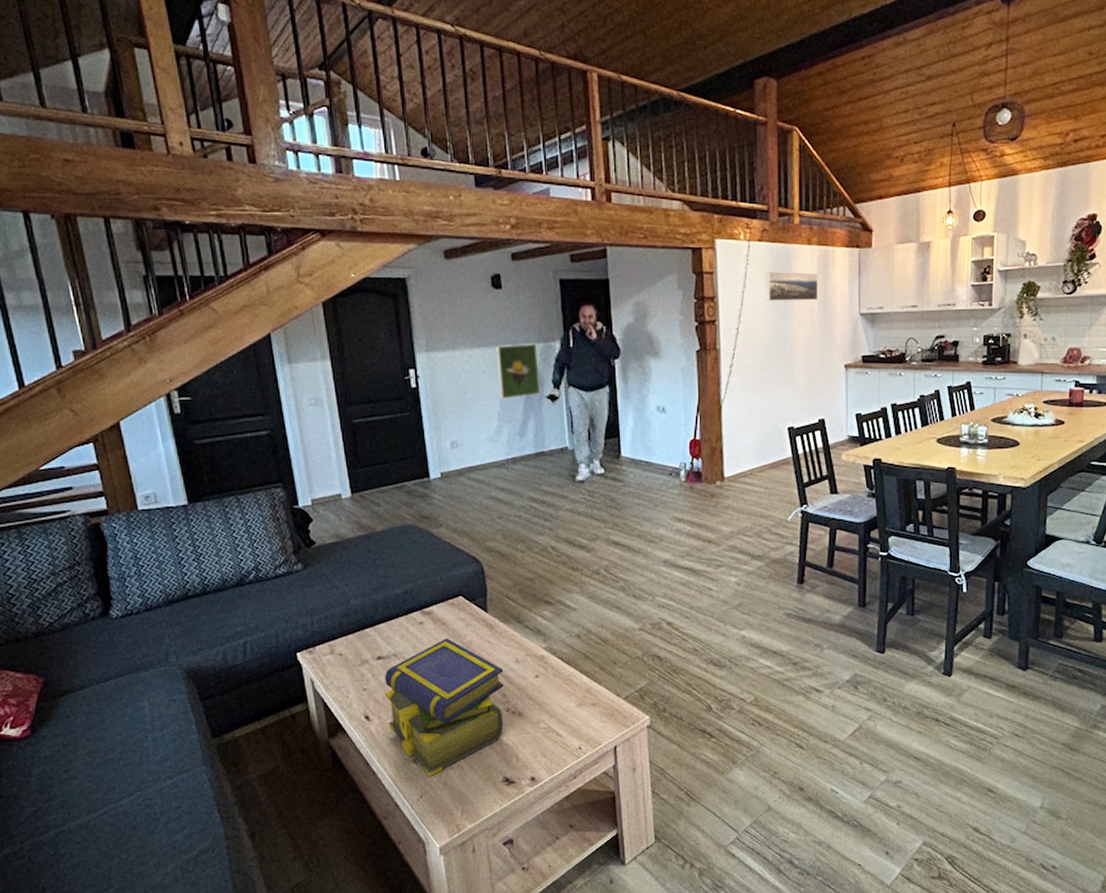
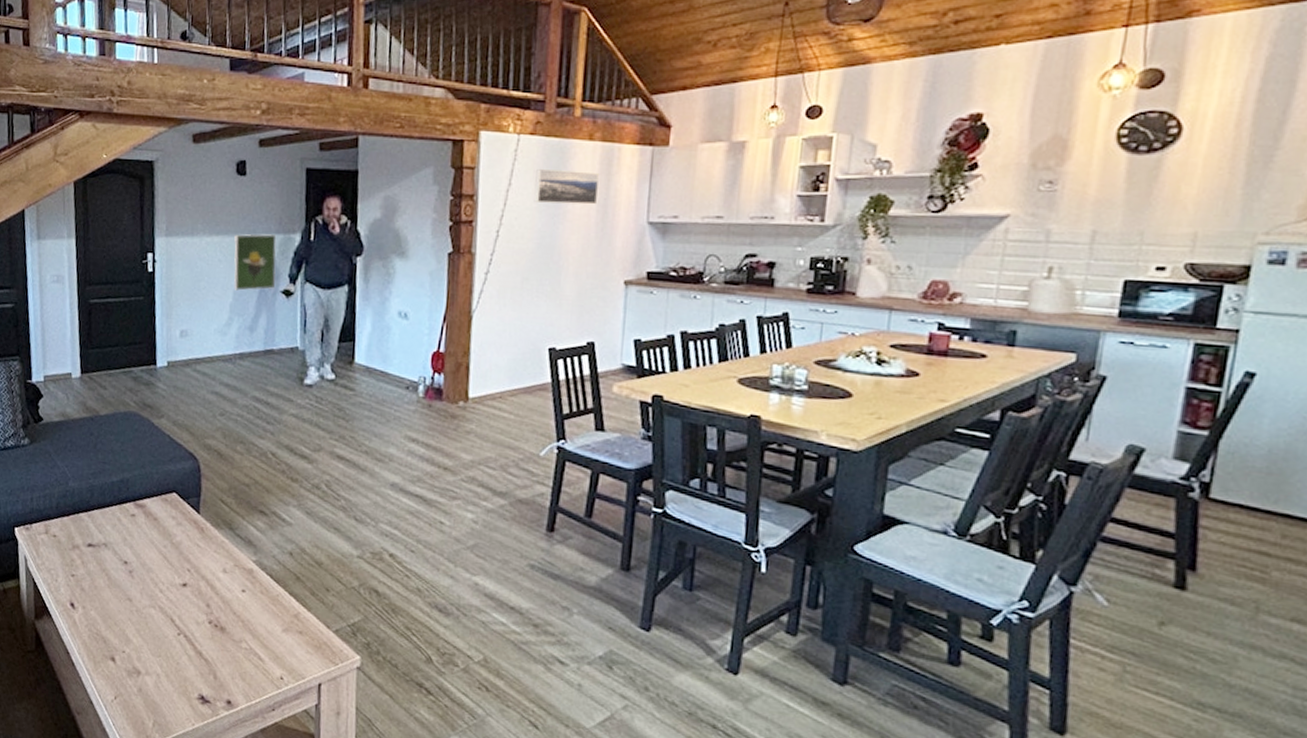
stack of books: present [384,638,504,777] -> none [91,535,210,679]

